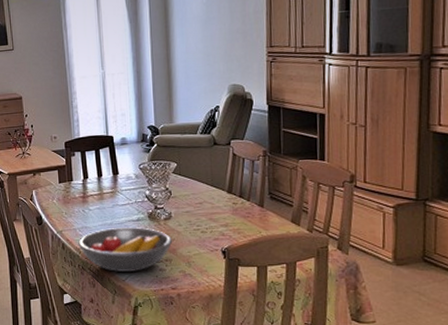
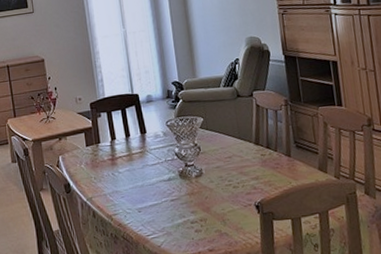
fruit bowl: present [78,227,173,272] -> none [109,187,206,238]

